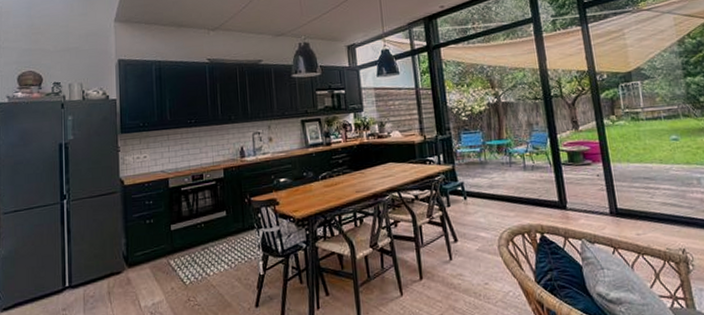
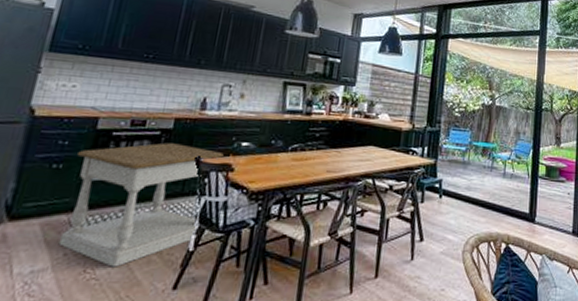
side table: none [161,188,271,295] -> present [58,142,224,268]

